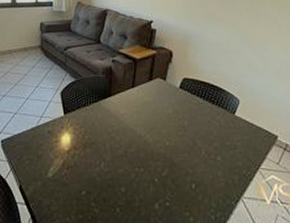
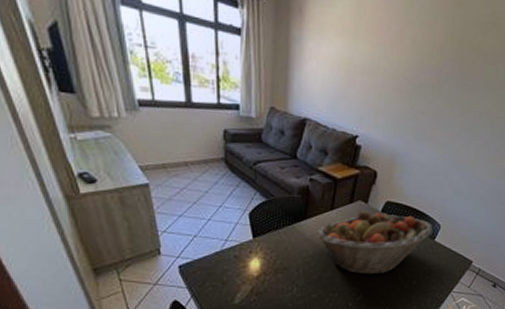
fruit basket: none [119,87,231,150] -> present [315,211,433,275]

